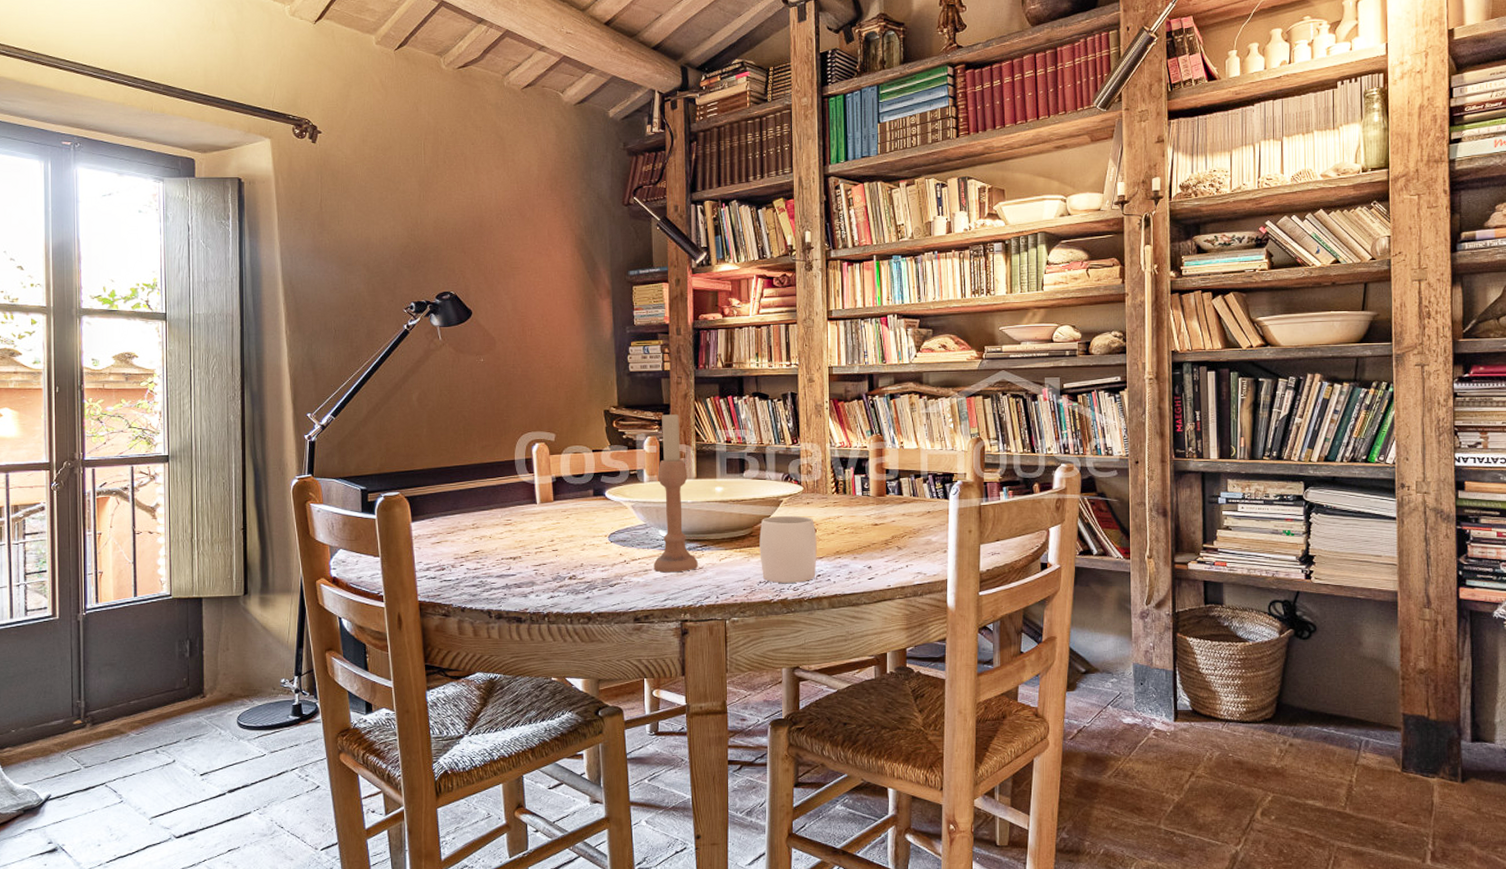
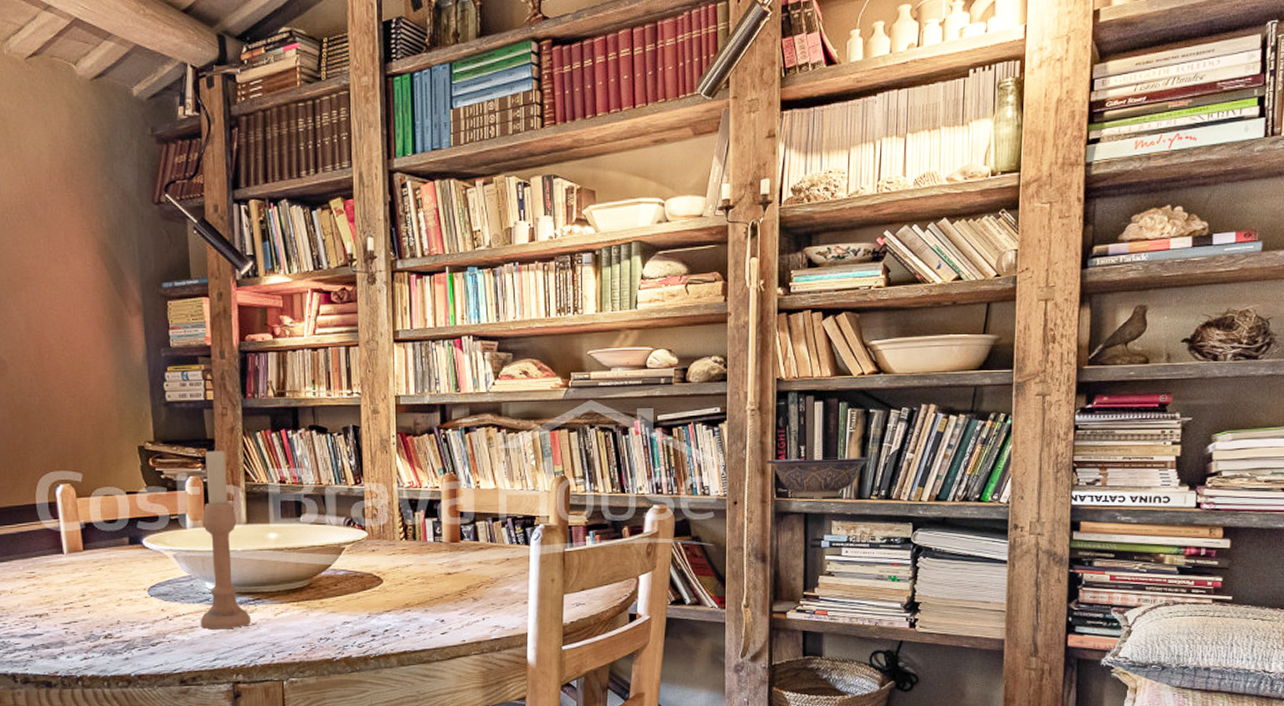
mug: present [759,515,817,583] -> none [319,564,384,639]
decorative bowl: none [1163,422,1263,459] -> present [765,458,872,498]

